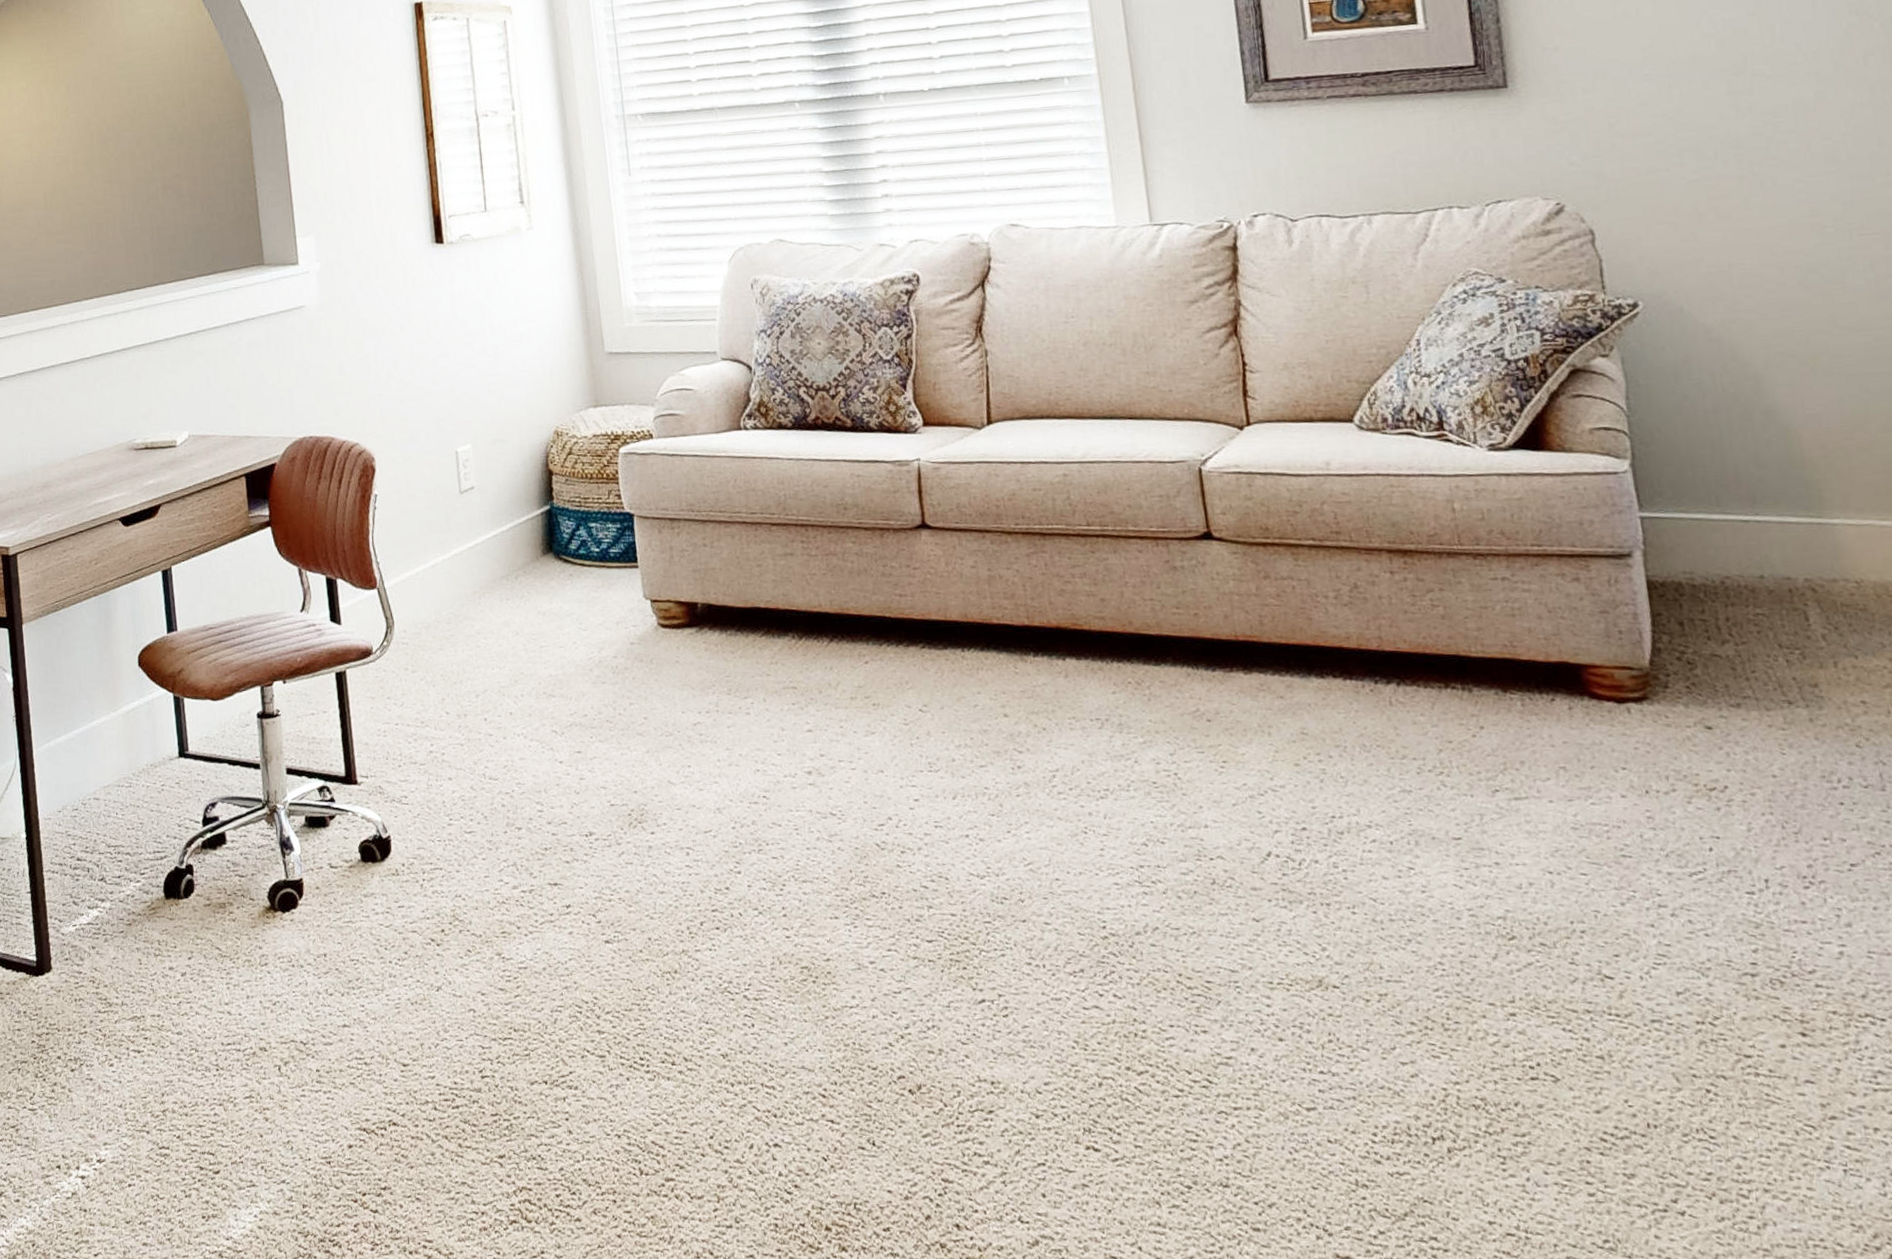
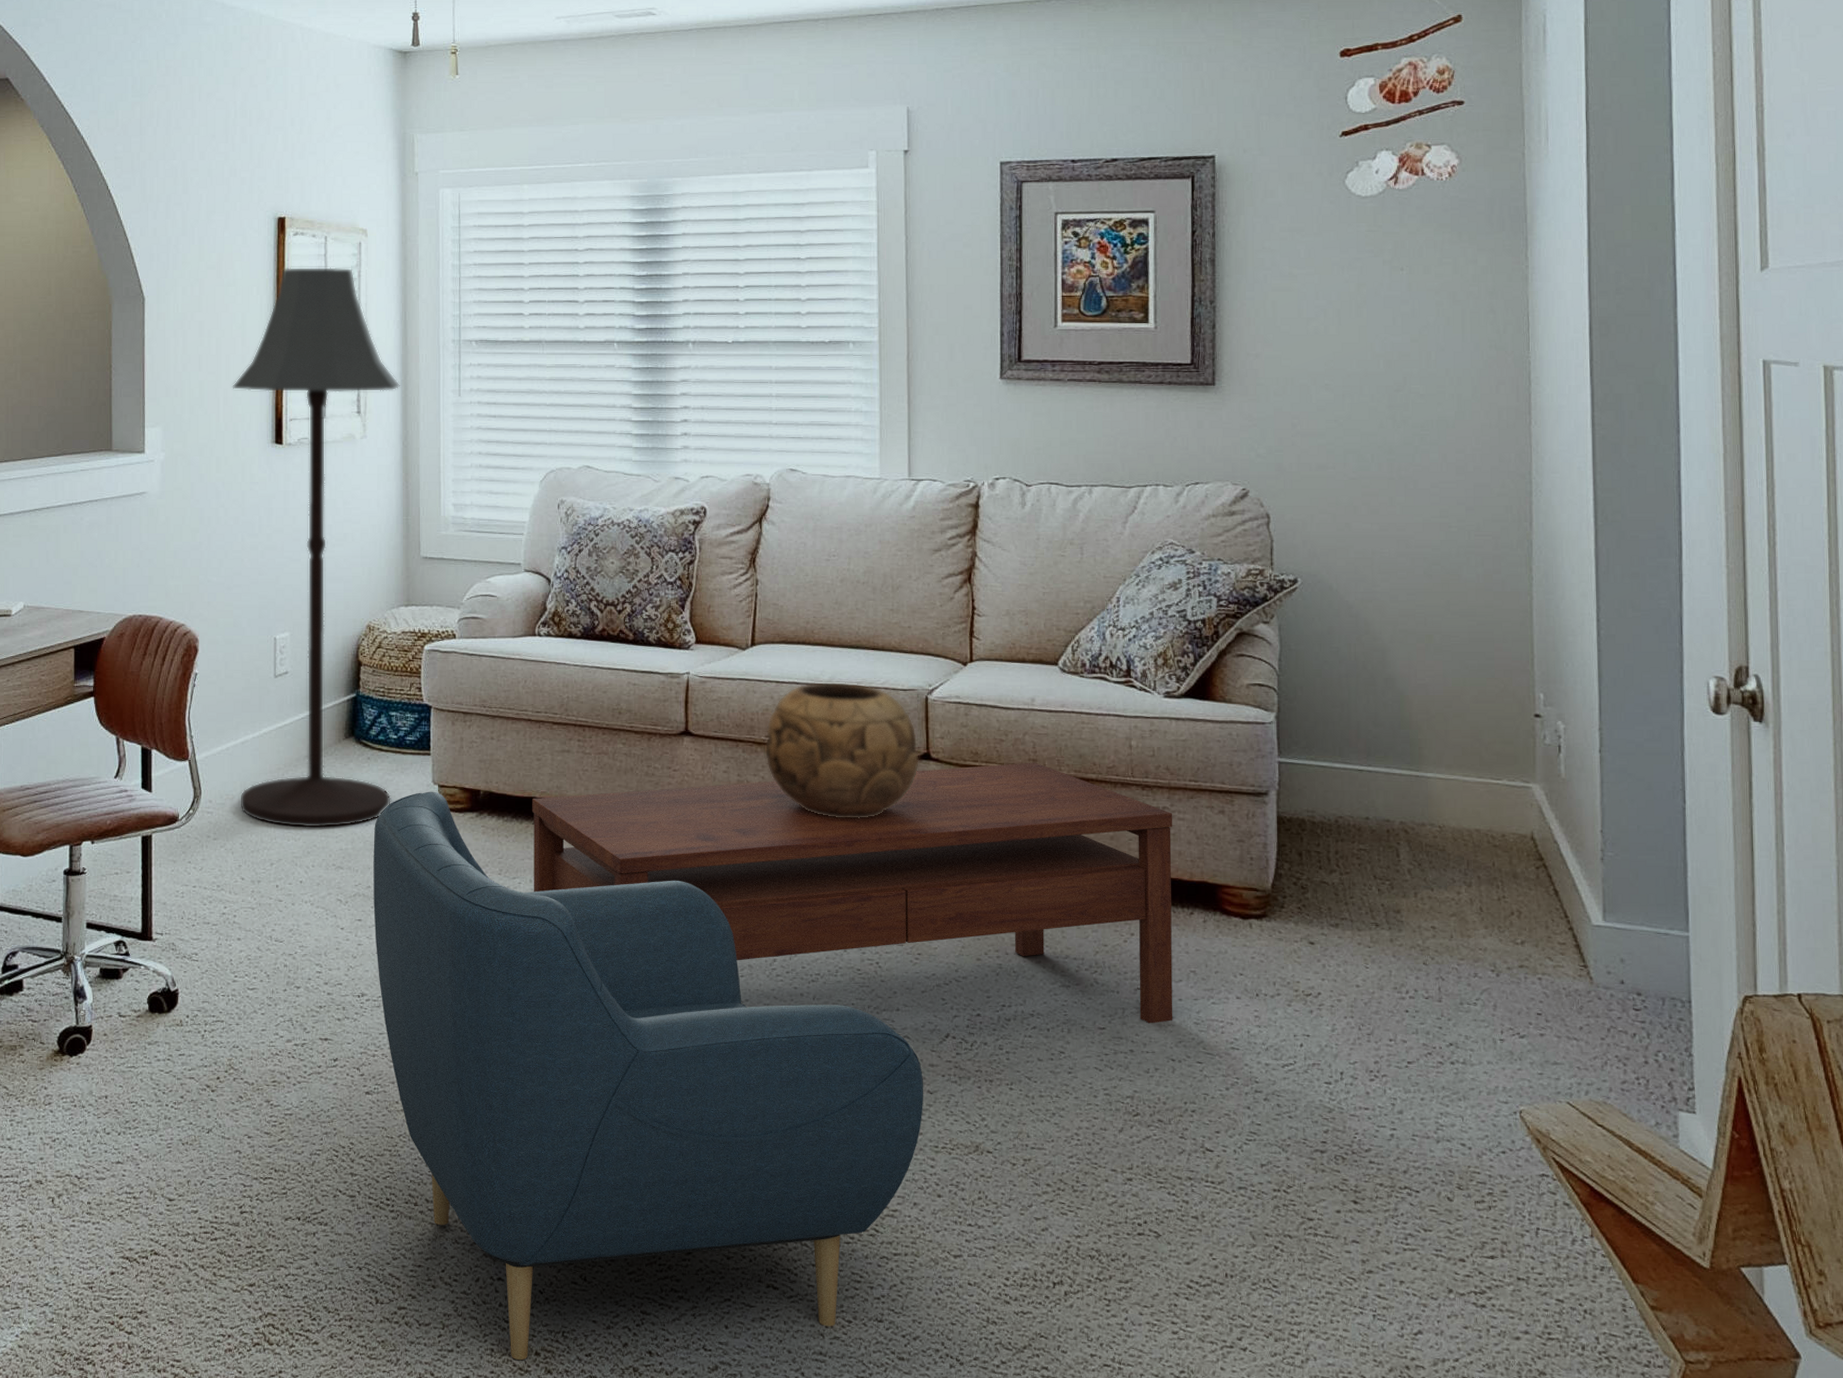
floor lamp: none [383,49,600,655] -> present [232,267,400,829]
armchair: none [584,607,1250,1237] -> present [373,791,923,1361]
coffee table: none [757,535,1545,831] -> present [532,762,1173,1024]
decorative bowl: none [1015,457,1201,612] -> present [764,681,920,818]

